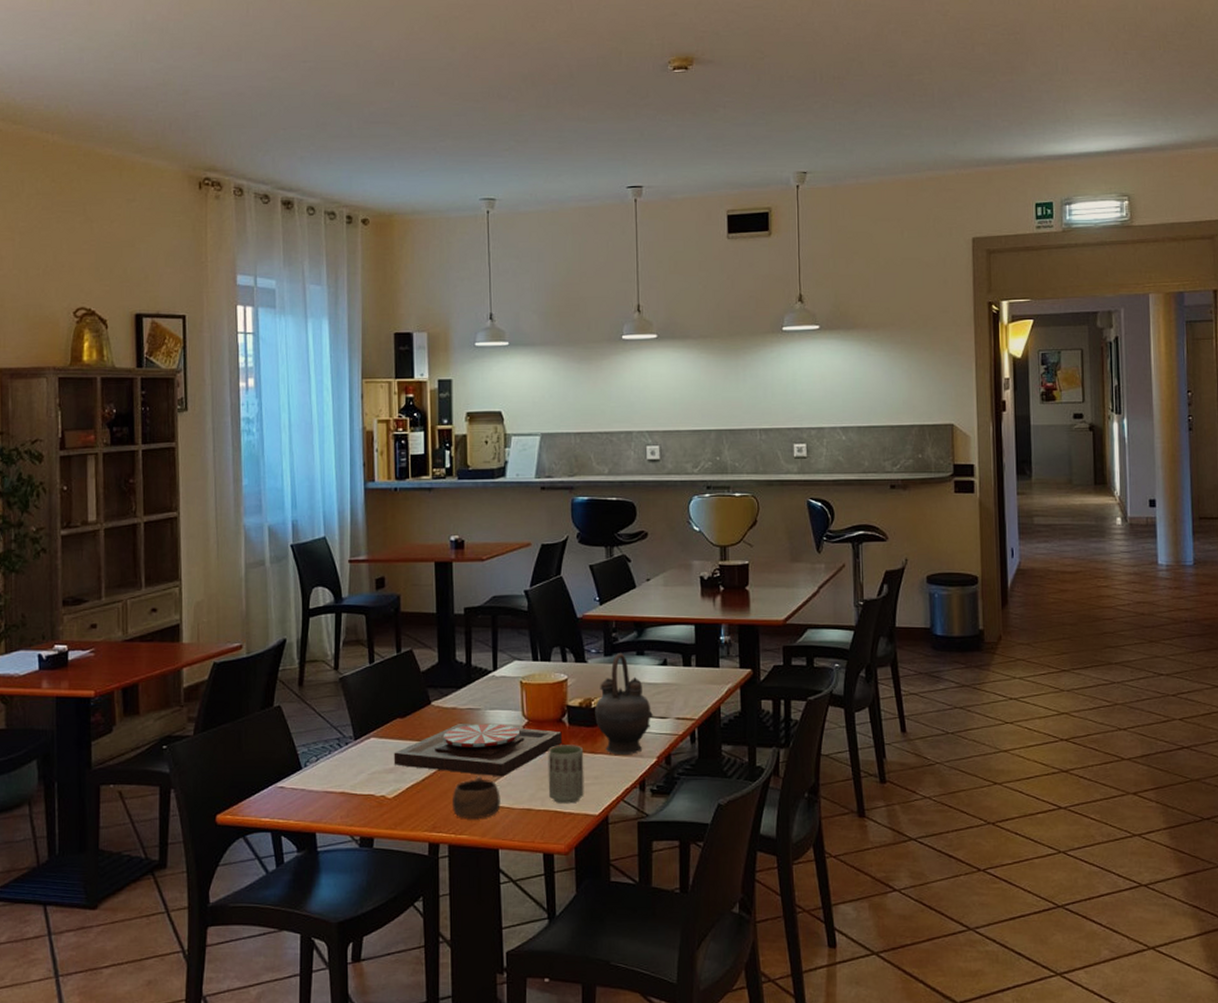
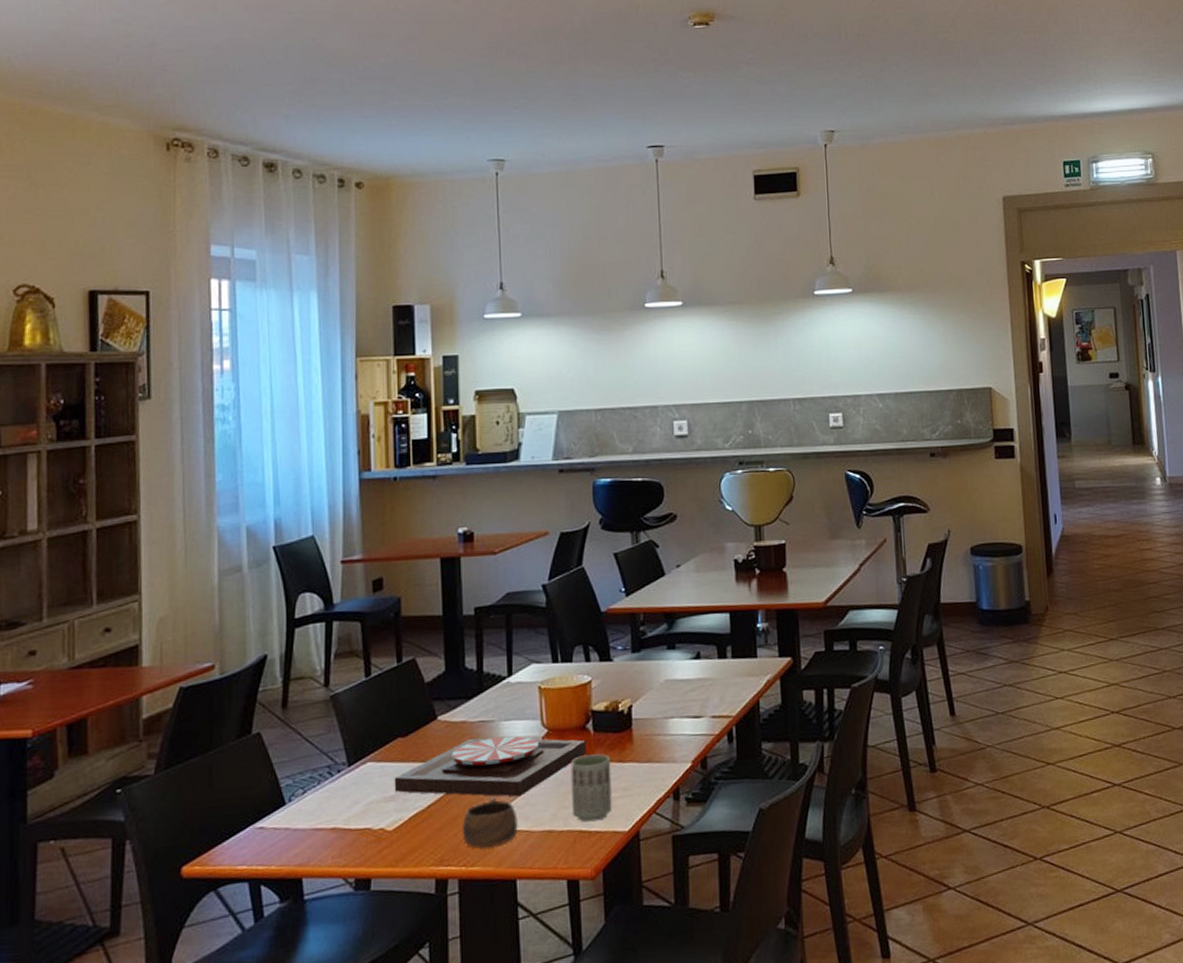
teapot: present [595,653,654,756] -> none [622,648,688,763]

